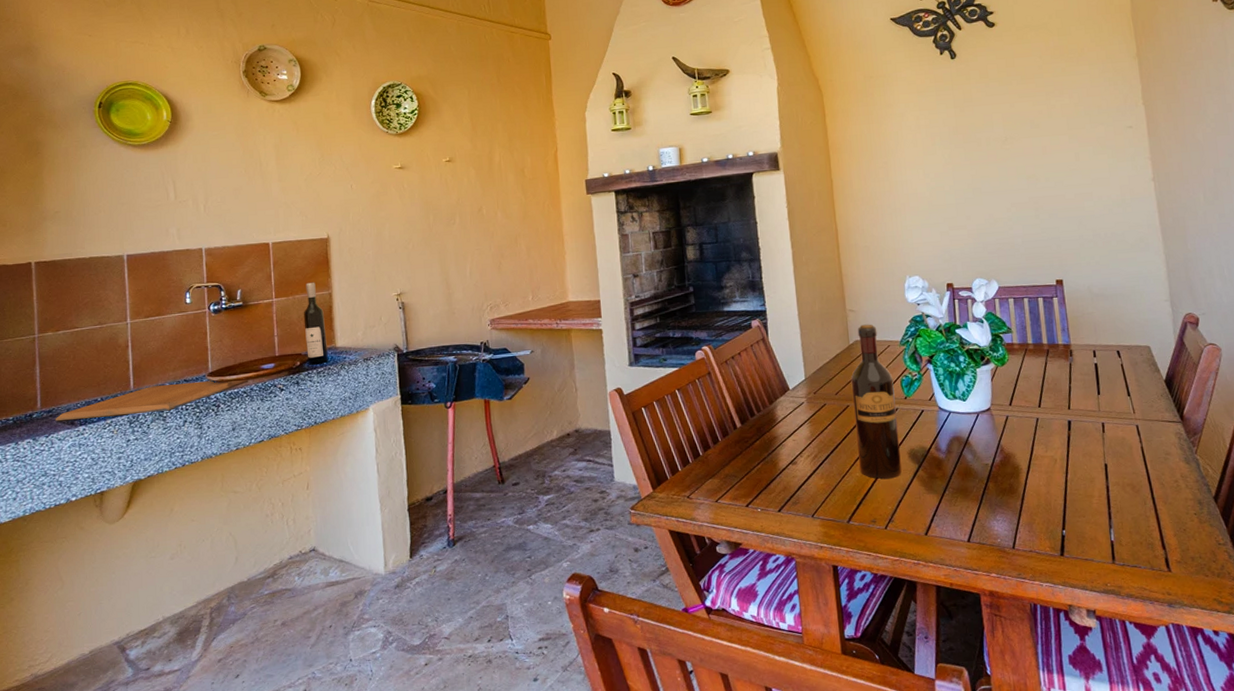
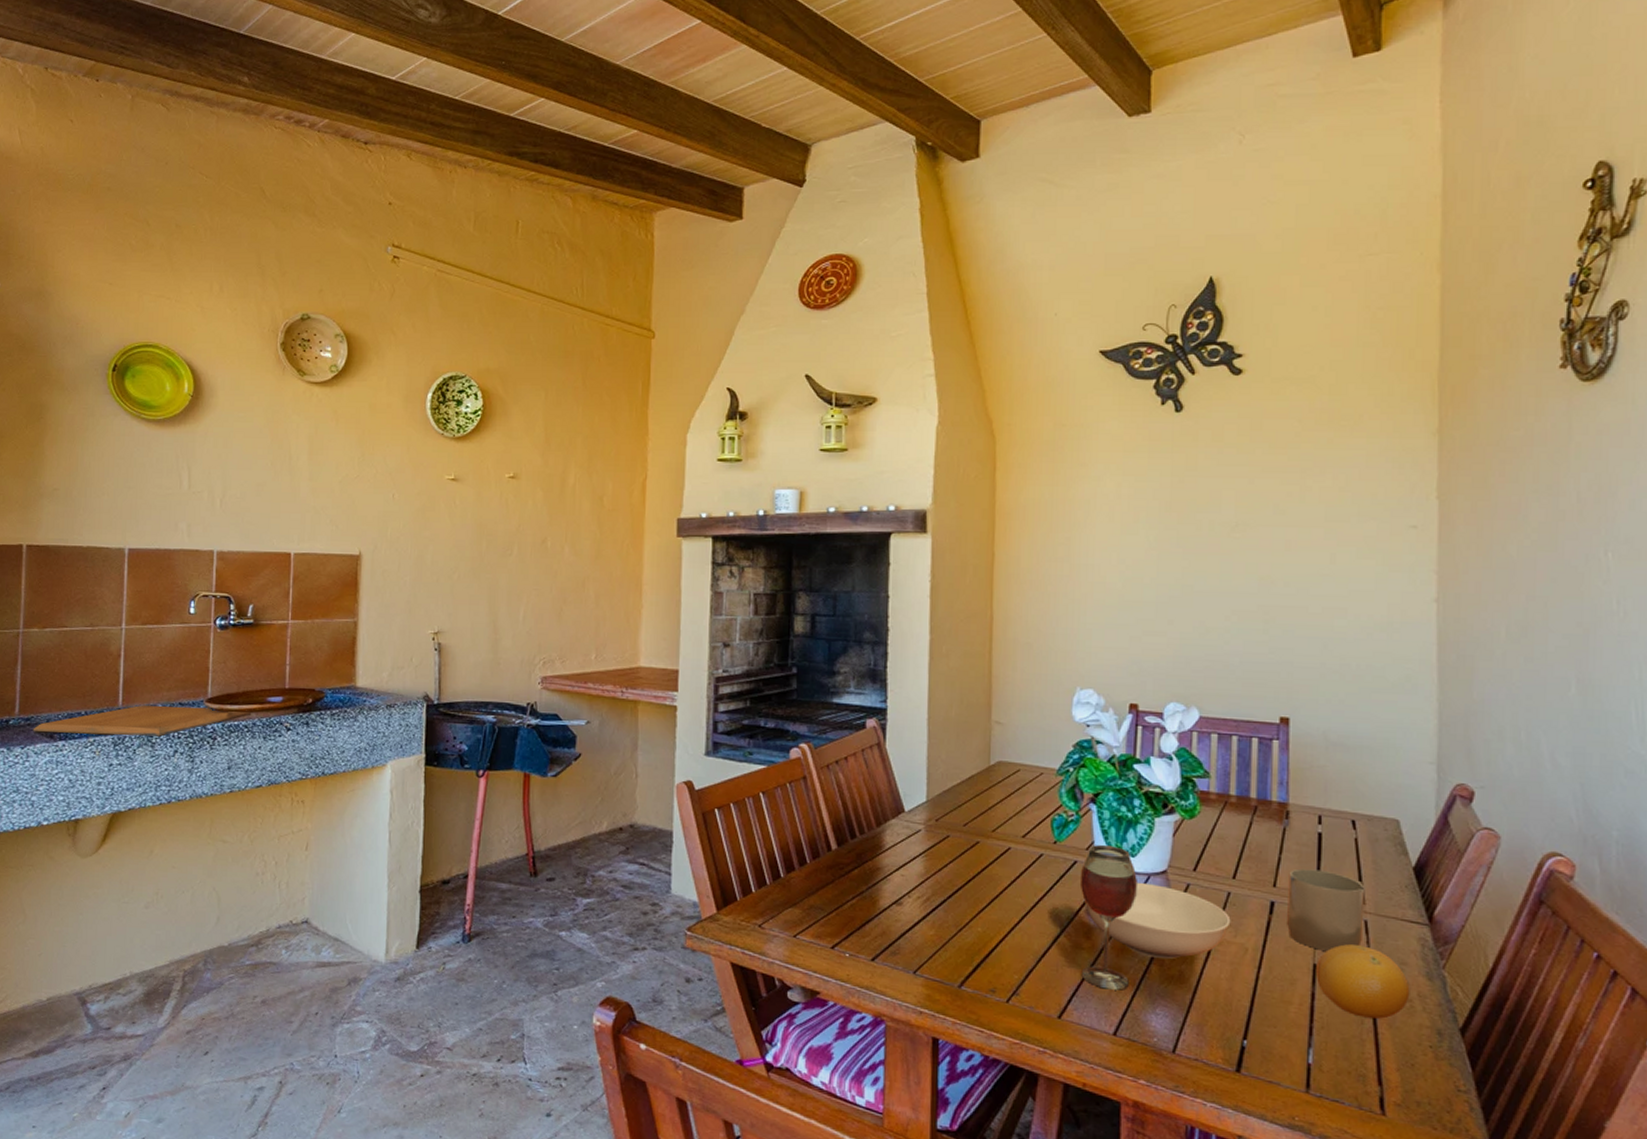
bottle: present [303,282,328,365] -> none [321,605,346,705]
wine bottle: present [850,324,902,479] -> none [983,742,1042,940]
wineglass: none [927,395,974,507] -> present [1079,845,1139,990]
bowl: none [933,419,1042,477] -> present [1085,882,1231,960]
cup: none [1078,391,1137,454] -> present [1287,868,1365,952]
fruit: none [1106,444,1176,499] -> present [1315,944,1410,1019]

